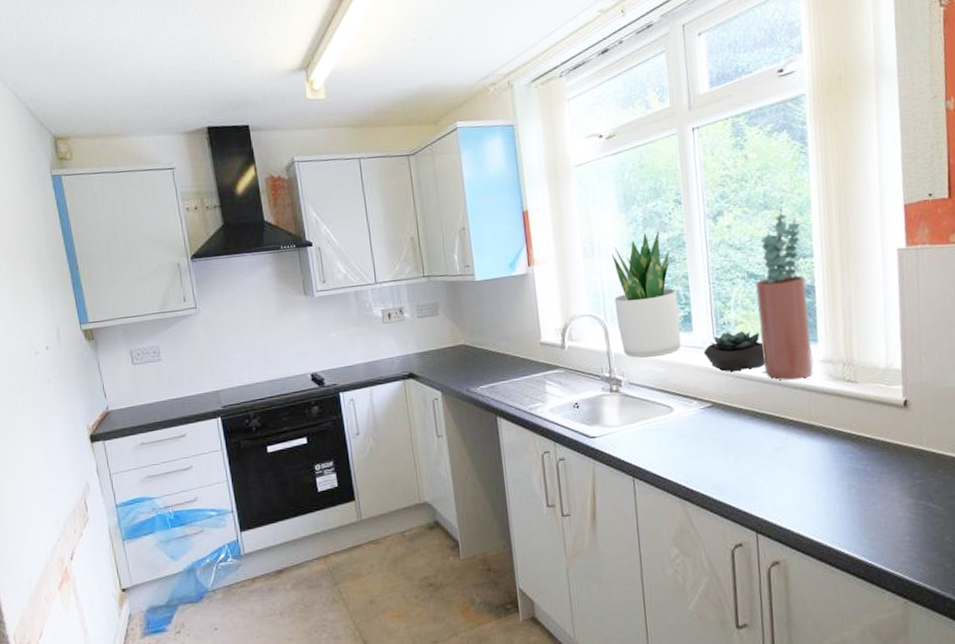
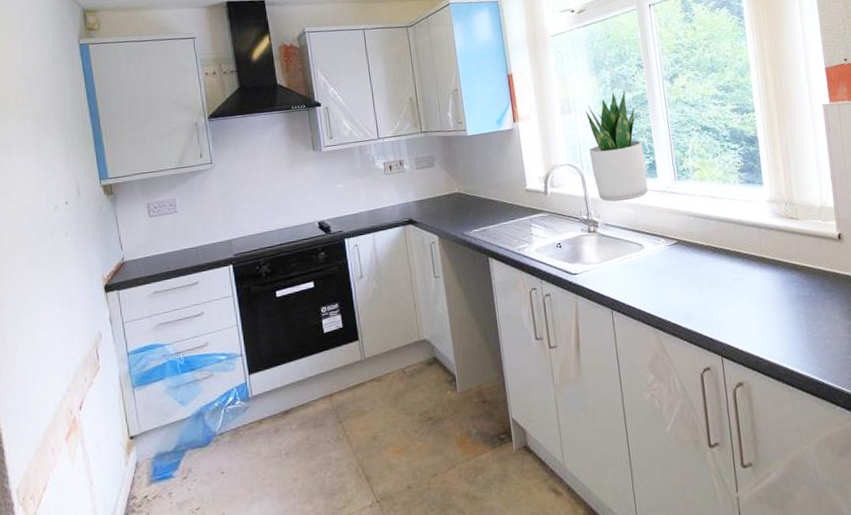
succulent plant: present [703,330,766,372] -> none [667,176,721,213]
vase: present [755,206,814,381] -> none [708,69,761,219]

